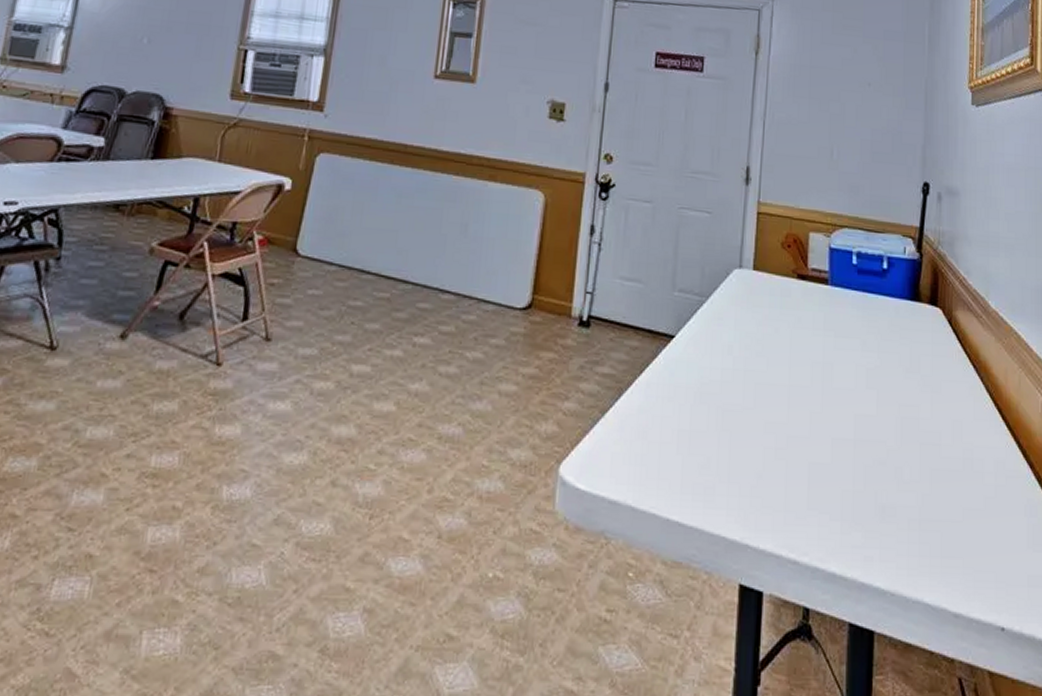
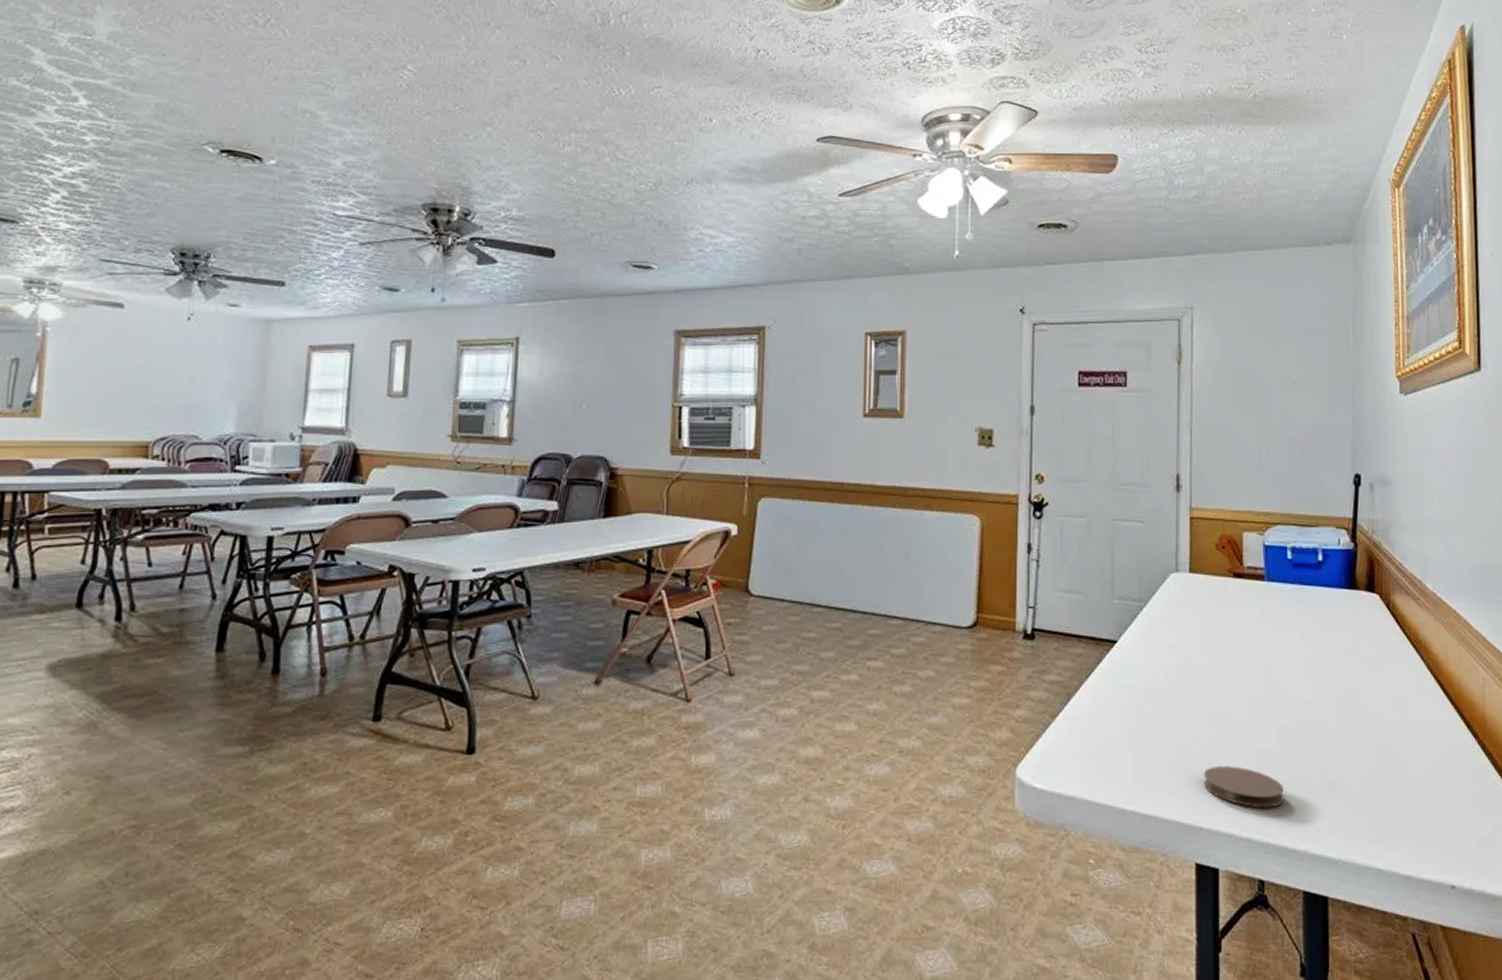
coaster: none [753,479,835,529] -> present [1203,766,1284,808]

